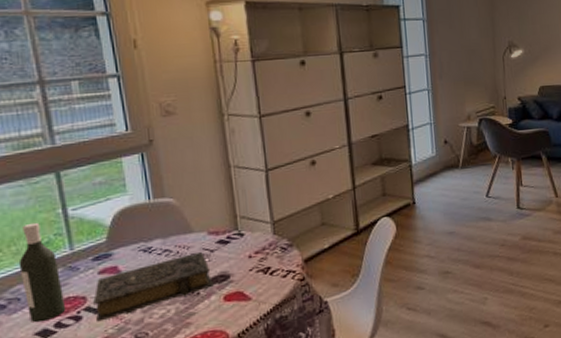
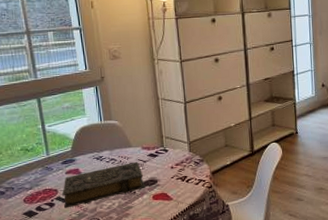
bottle: present [18,222,66,323] -> none [13,134,44,206]

